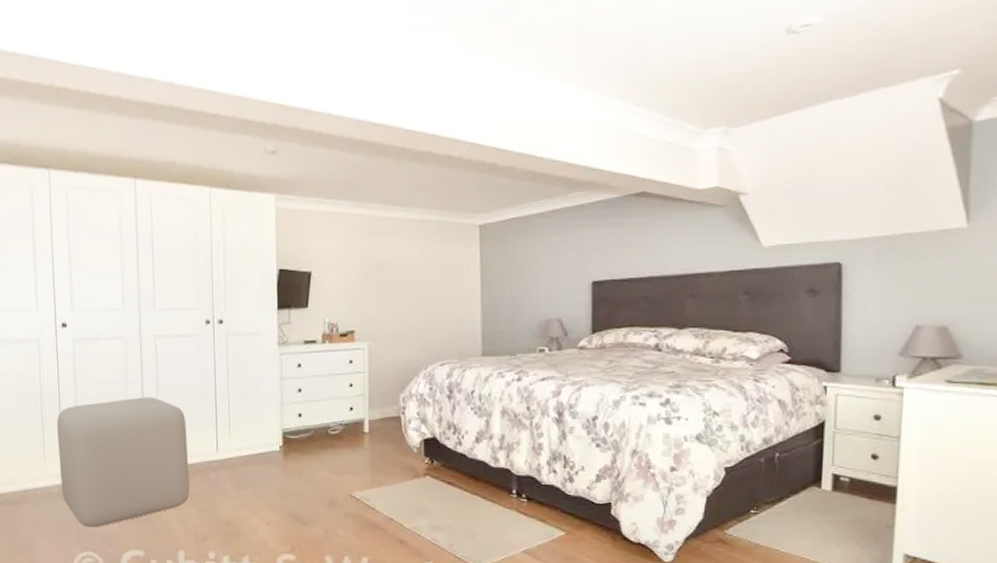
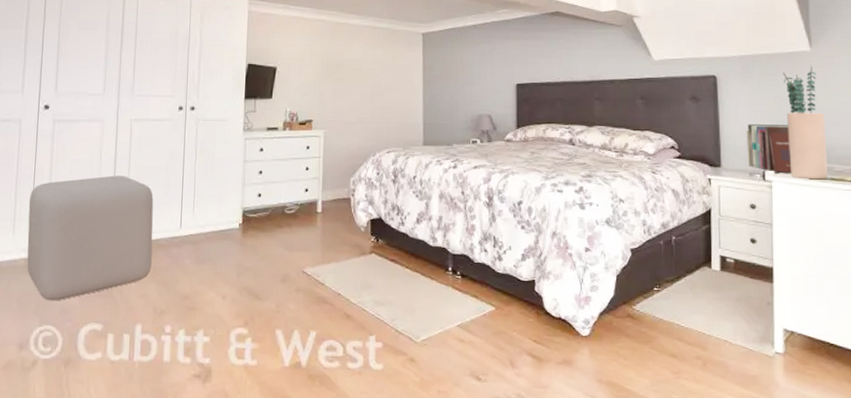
books: none [874,320,931,379] -> present [746,124,792,174]
vase: none [927,246,979,385] -> present [782,66,828,180]

